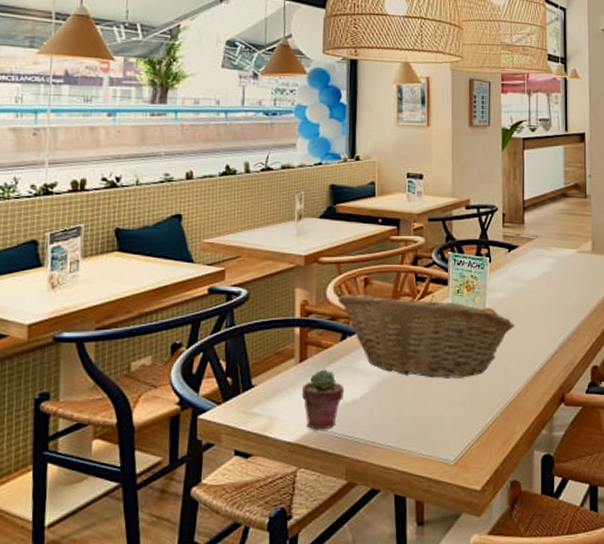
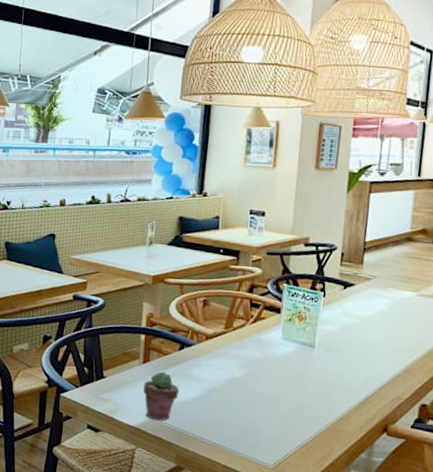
fruit basket: present [337,293,515,378] -> none [178,311,343,397]

